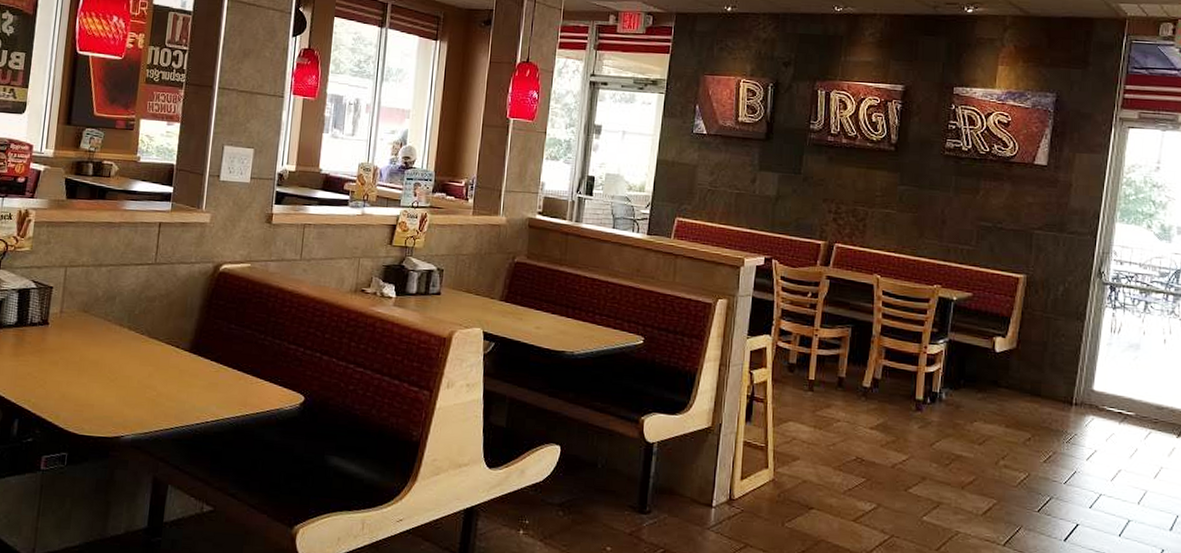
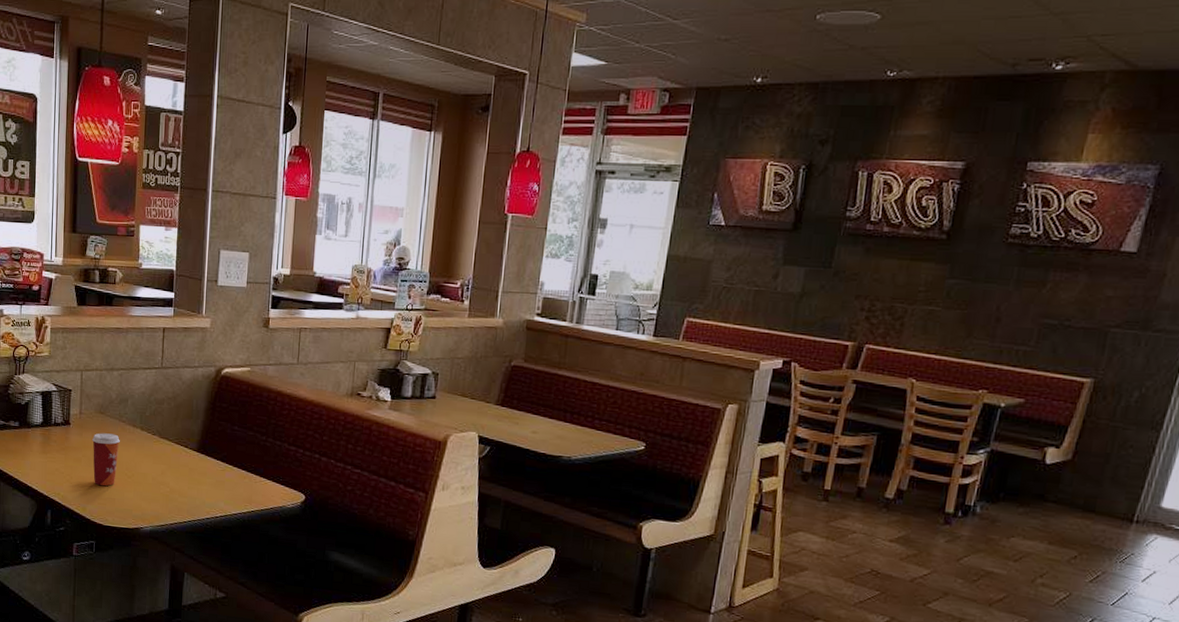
paper cup: none [71,333,104,392] -> present [92,433,120,487]

